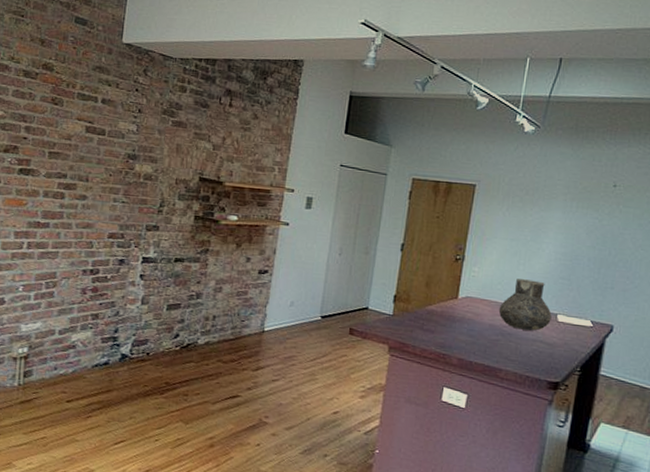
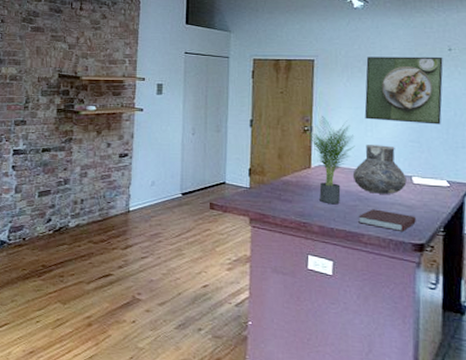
potted plant: none [457,244,506,338] -> present [305,115,355,205]
notebook: none [498,344,555,369] -> present [358,209,416,231]
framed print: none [519,186,606,263] -> present [364,56,443,125]

